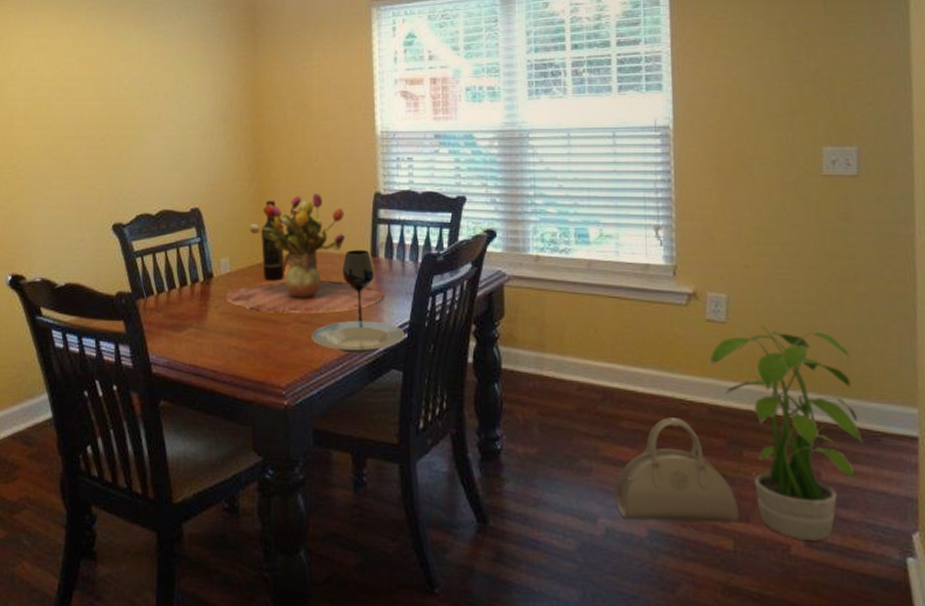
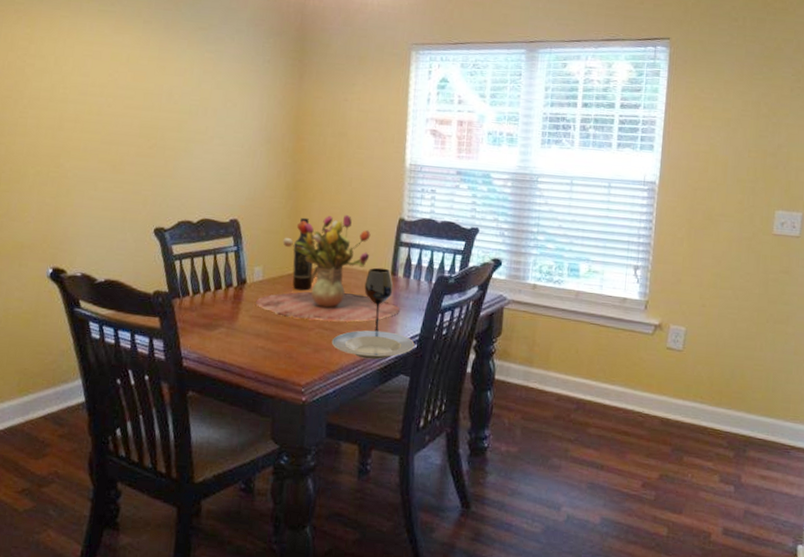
handbag: present [614,417,740,523] -> none [577,427,675,514]
potted plant: present [708,322,863,541] -> none [664,352,777,530]

